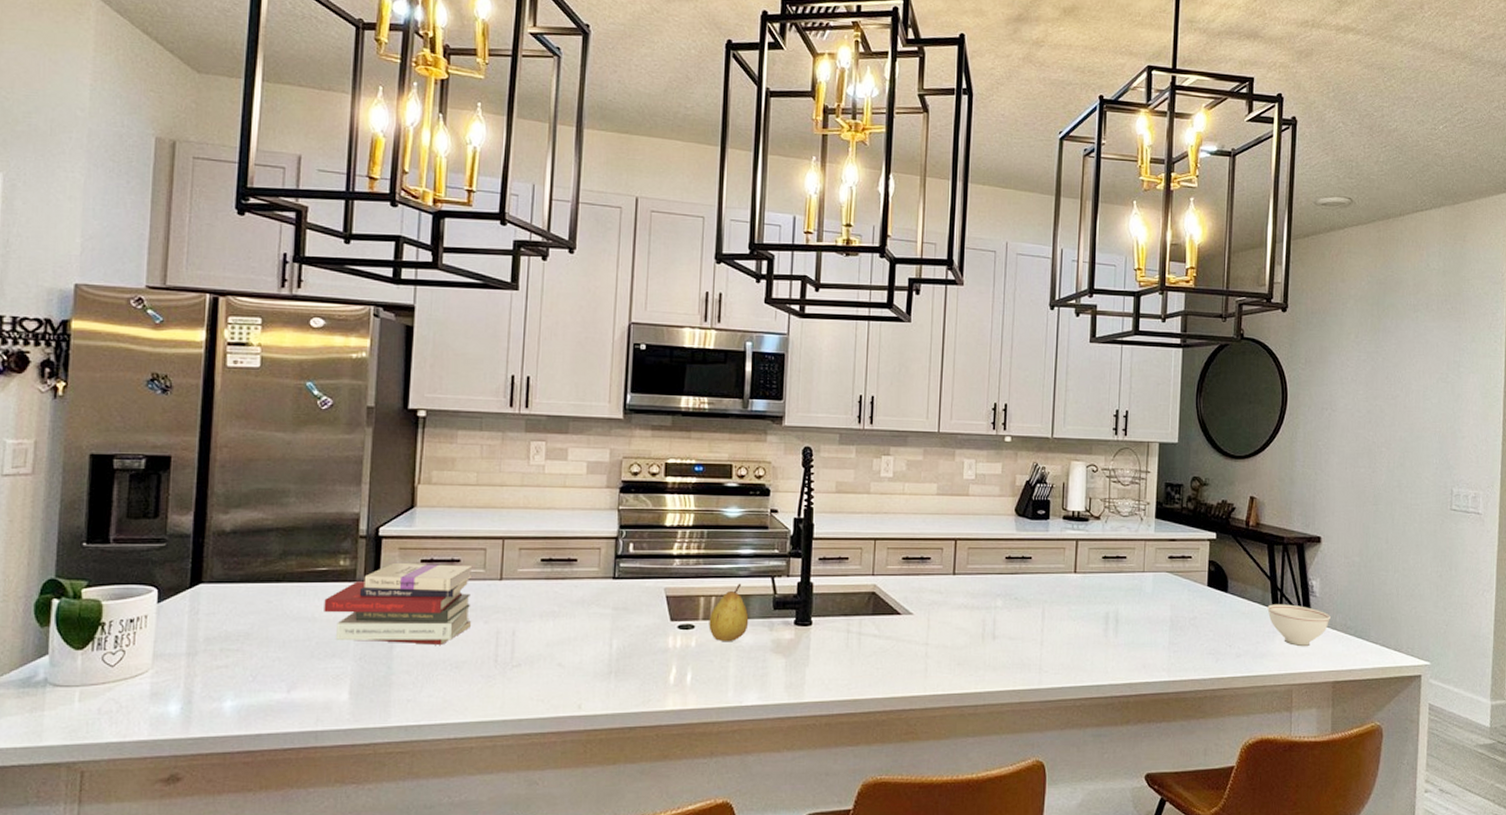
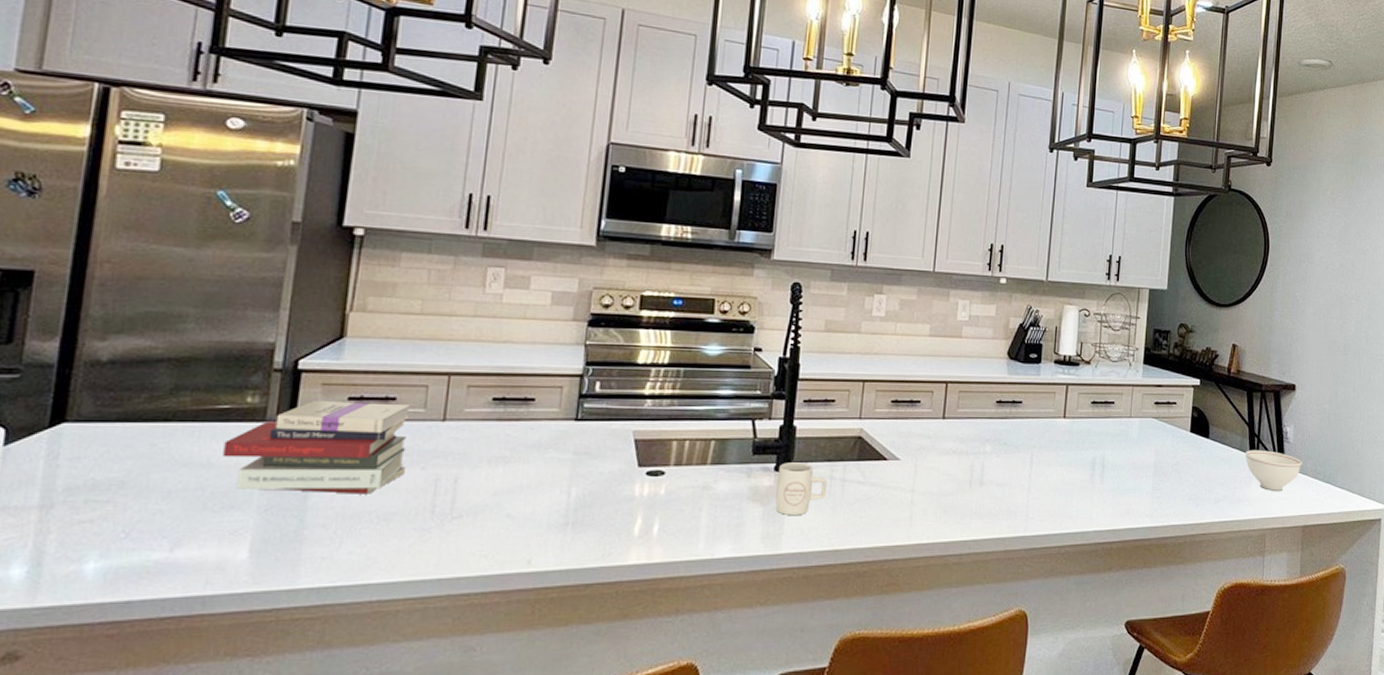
fruit: present [709,583,749,642] -> none [680,426,726,490]
mug: none [797,617,845,667] -> present [775,462,828,516]

